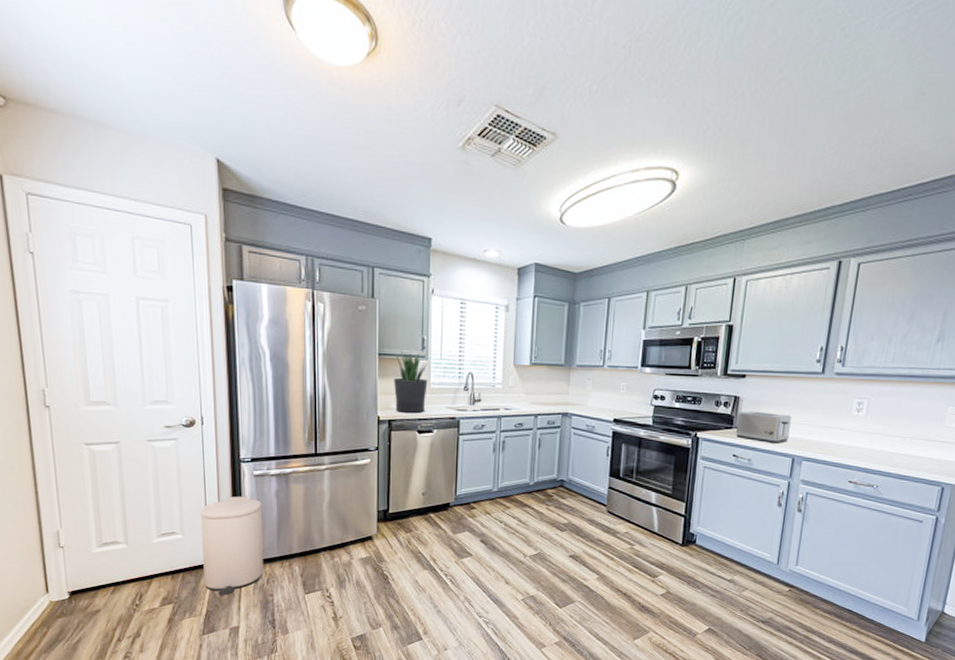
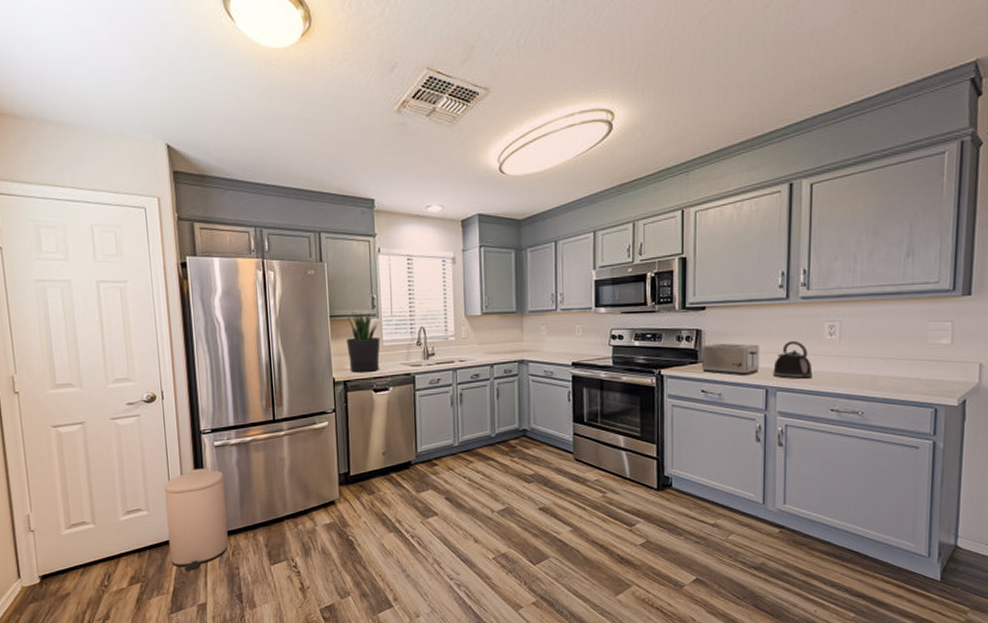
kettle: none [800,414,837,451] -> present [773,340,813,379]

